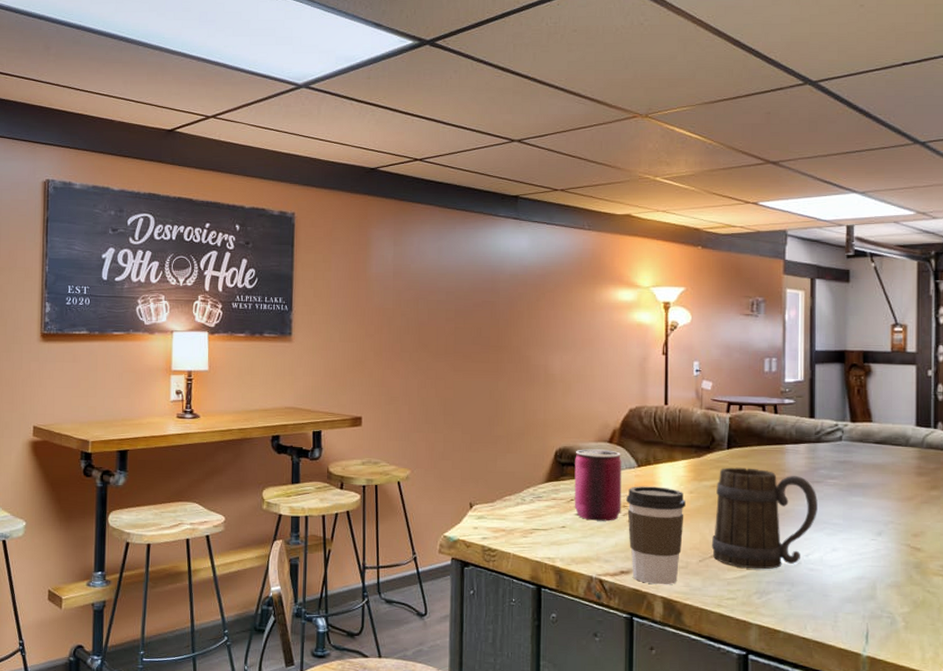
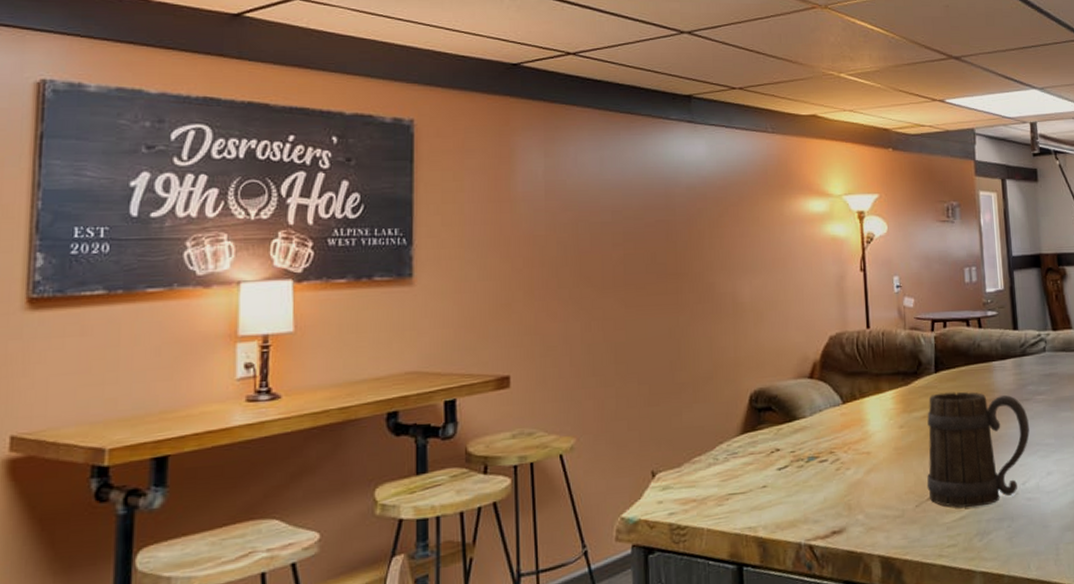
can: present [574,449,622,521] -> none [772,387,828,475]
coffee cup: present [626,486,686,585] -> none [832,424,897,542]

